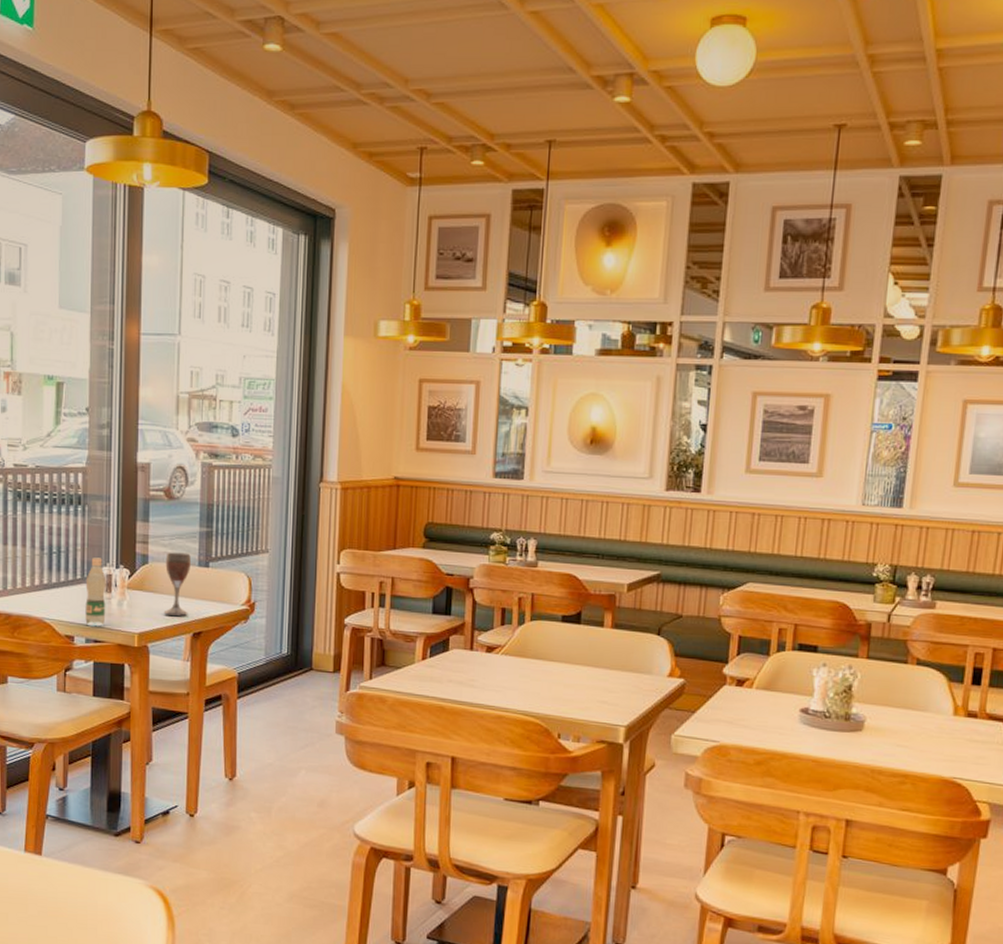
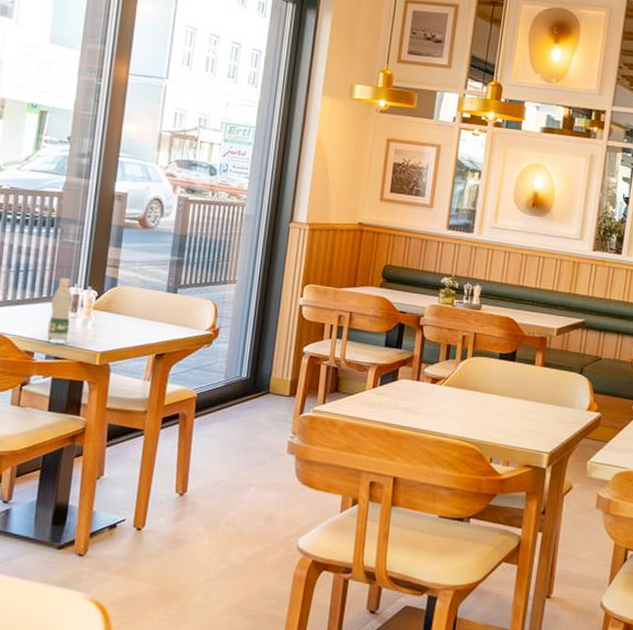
cup: present [163,552,191,616] -> none [128,277,160,338]

